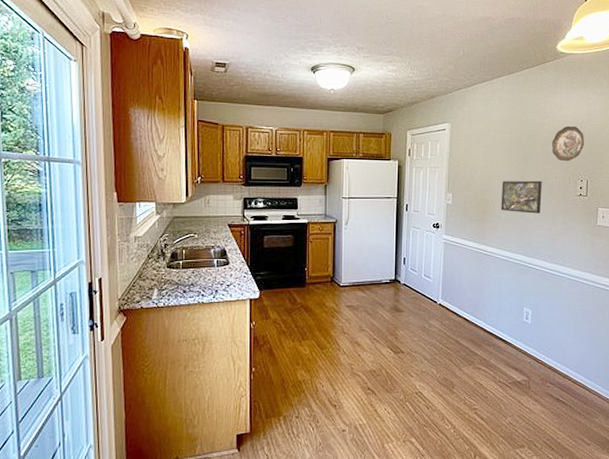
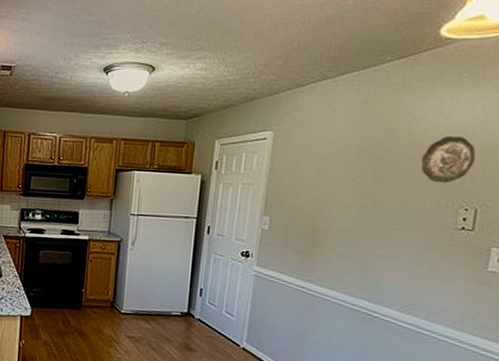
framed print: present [501,180,542,214] -> none [337,204,402,250]

